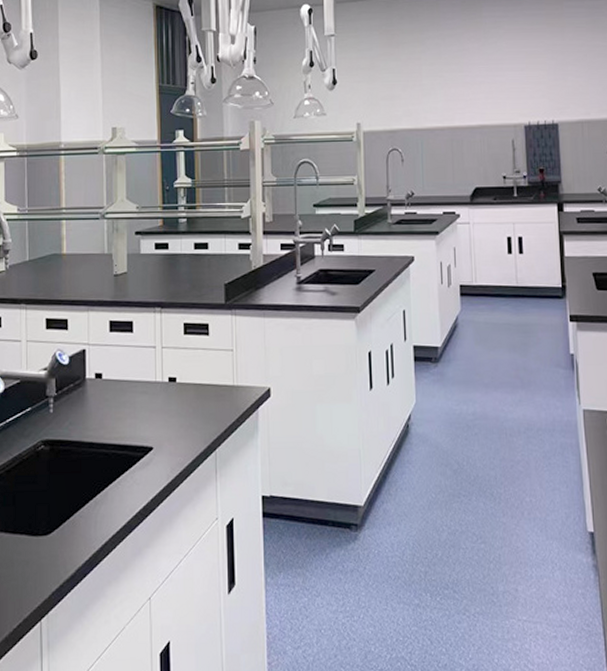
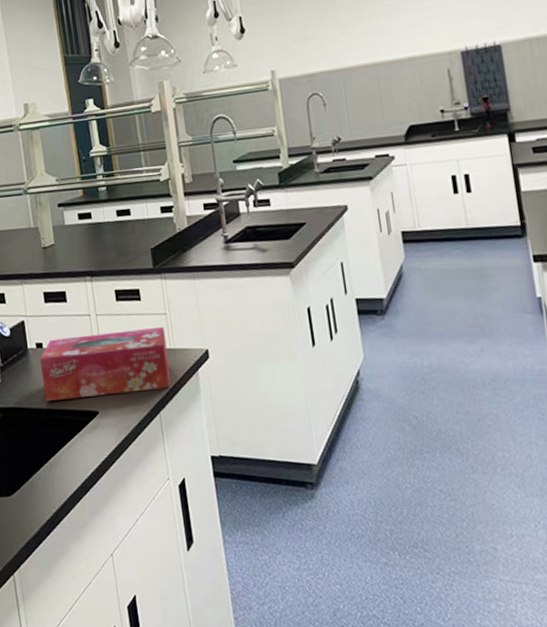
tissue box: none [98,362,231,434] -> present [40,326,171,401]

